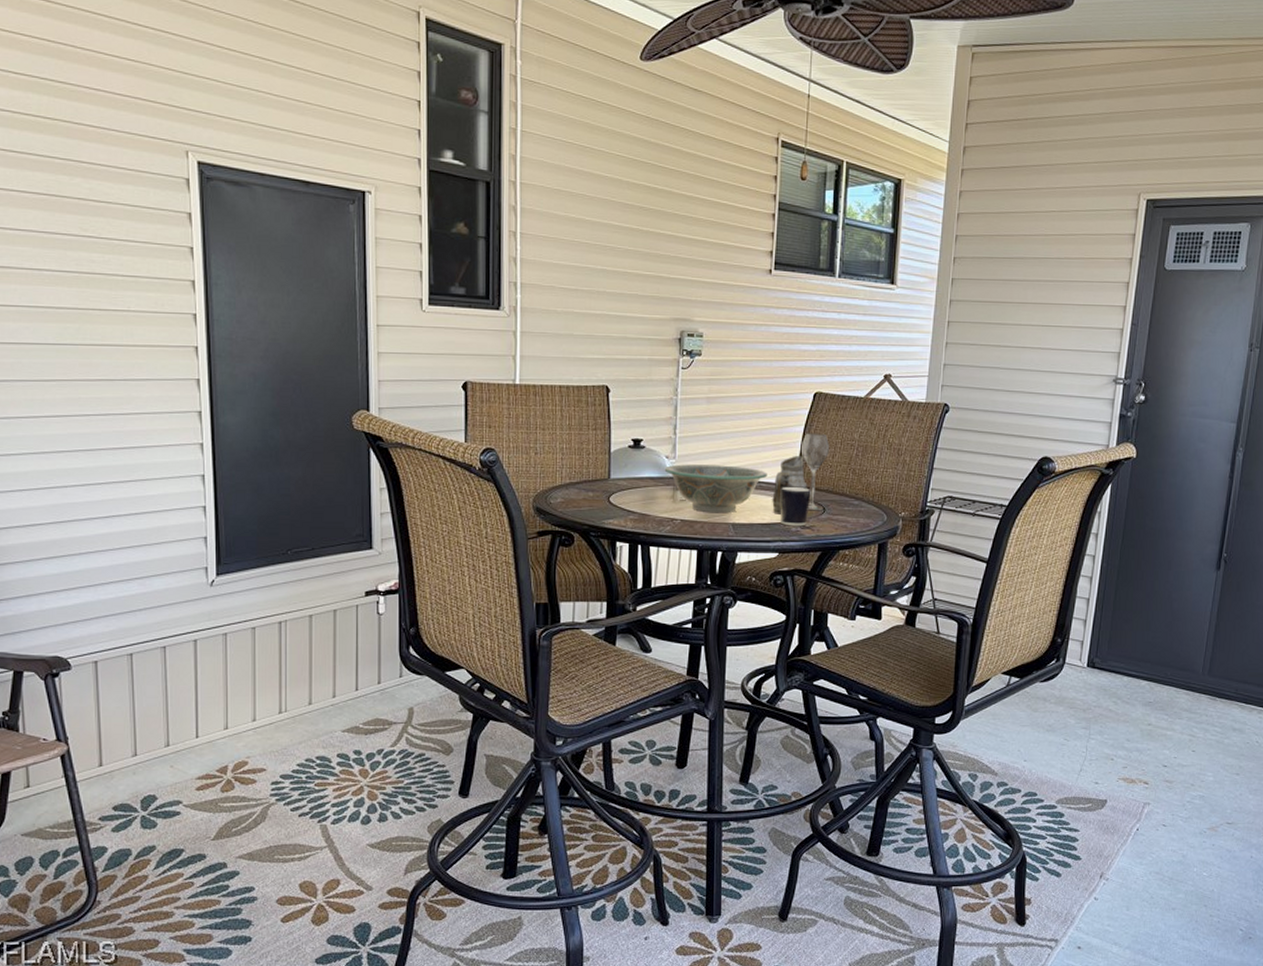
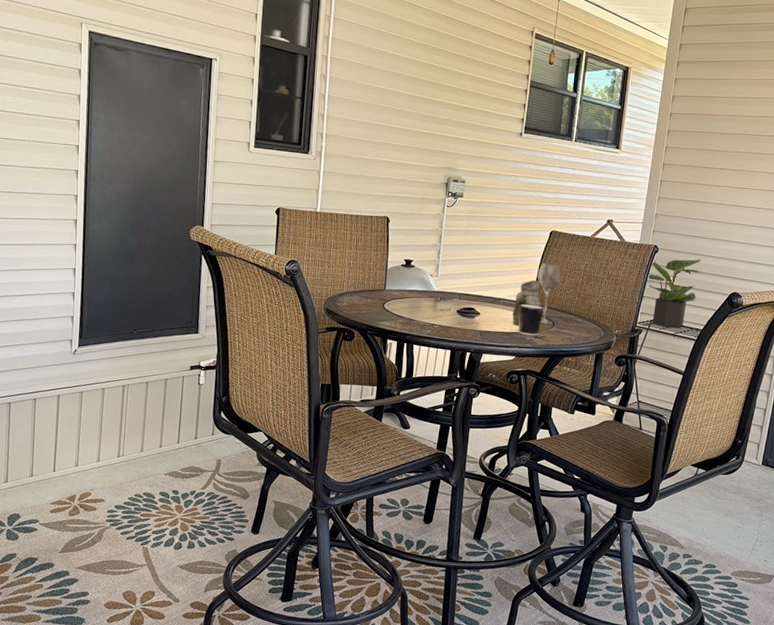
decorative bowl: present [664,464,767,513] -> none [428,281,510,322]
potted plant: none [939,417,1002,505] -> present [648,259,701,328]

